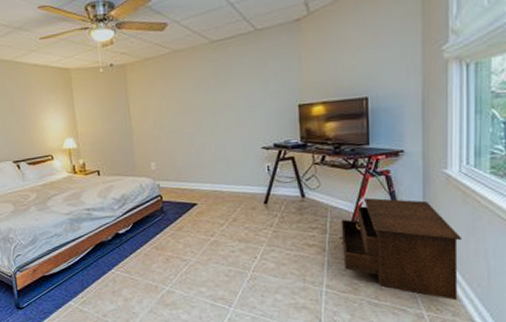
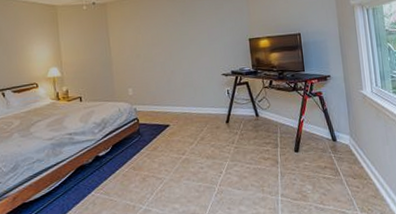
drawer: present [338,198,463,301] -> none [287,115,383,201]

